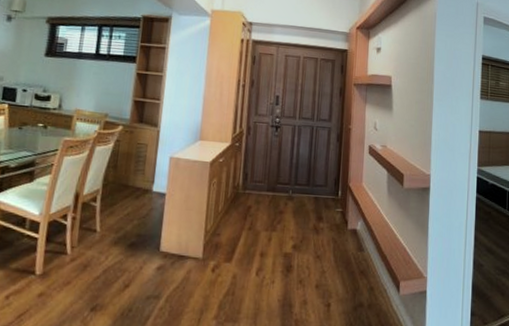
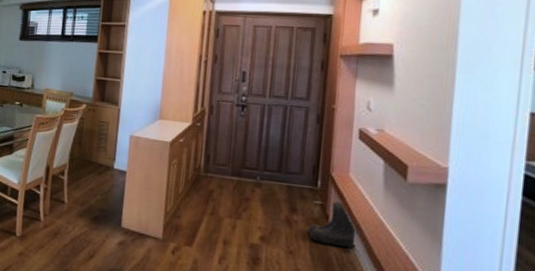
boots: none [331,208,370,248] -> present [307,201,358,249]

